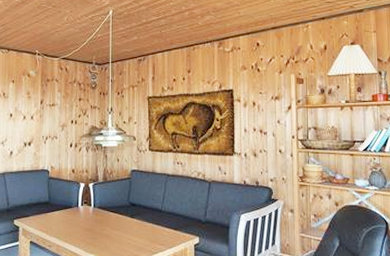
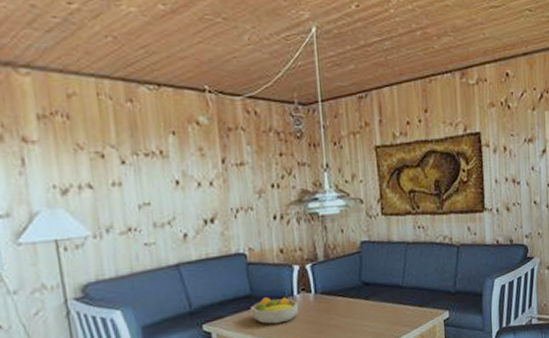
fruit bowl: none [47,204,81,227] -> present [250,296,299,325]

